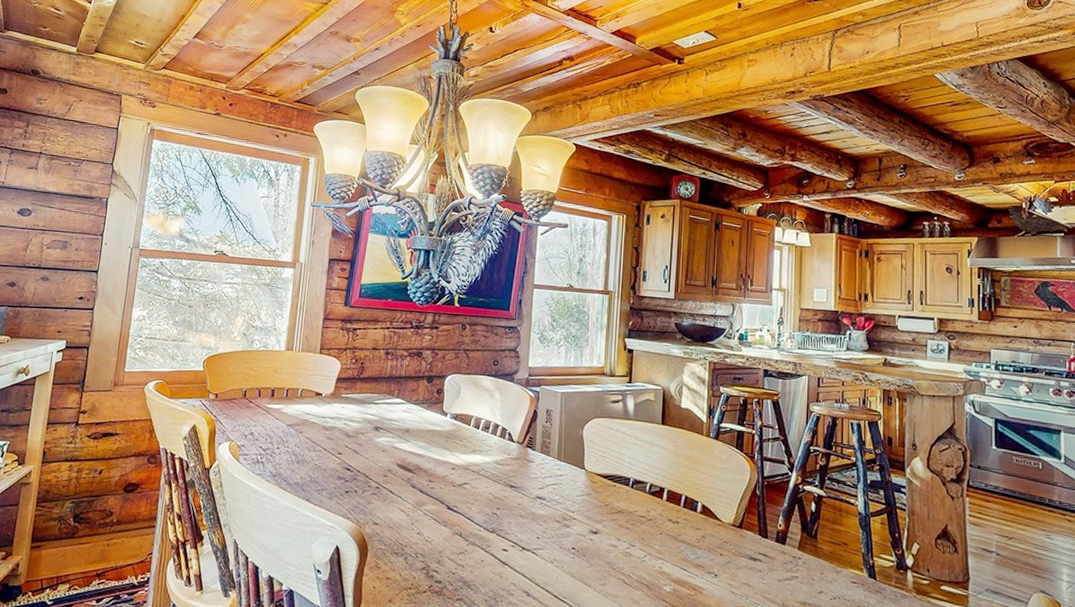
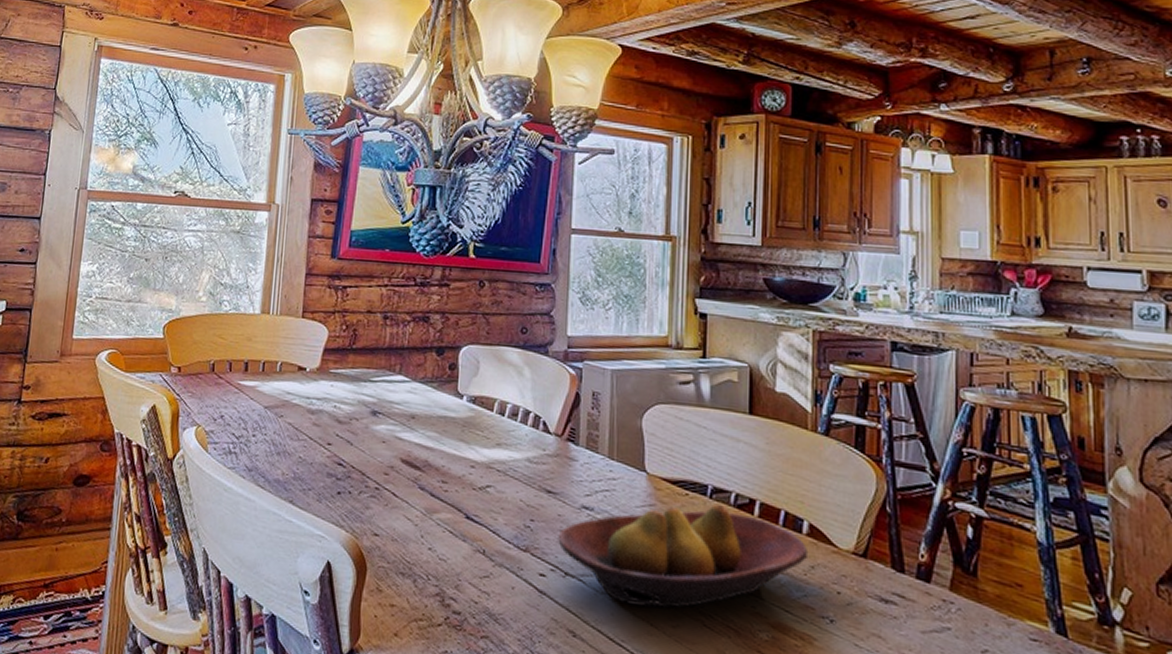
fruit bowl: none [517,492,701,572] -> present [558,503,809,608]

